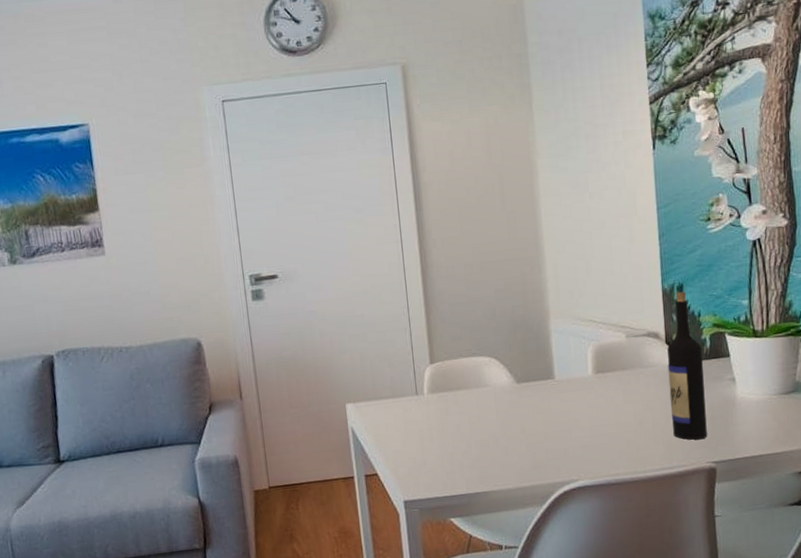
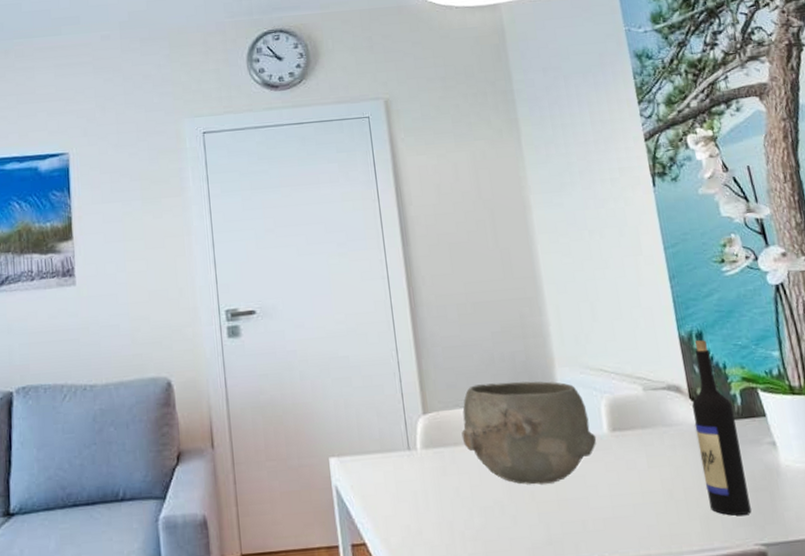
bowl: none [464,332,582,421] -> present [461,381,597,485]

